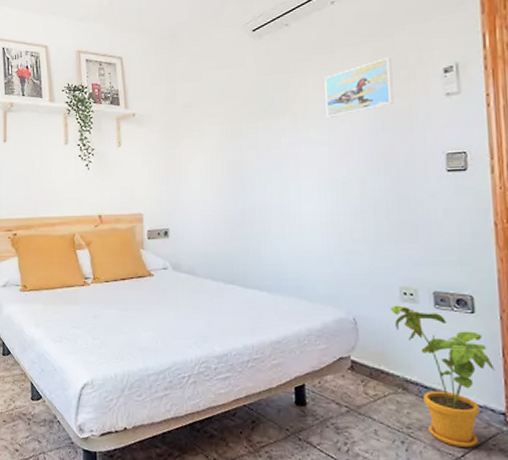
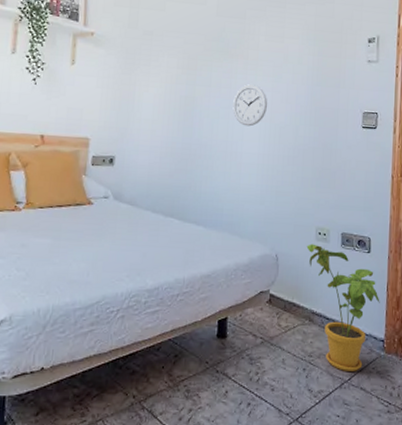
wall clock: none [285,140,325,185] -> present [233,84,267,127]
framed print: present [324,57,394,118] -> none [273,20,330,67]

